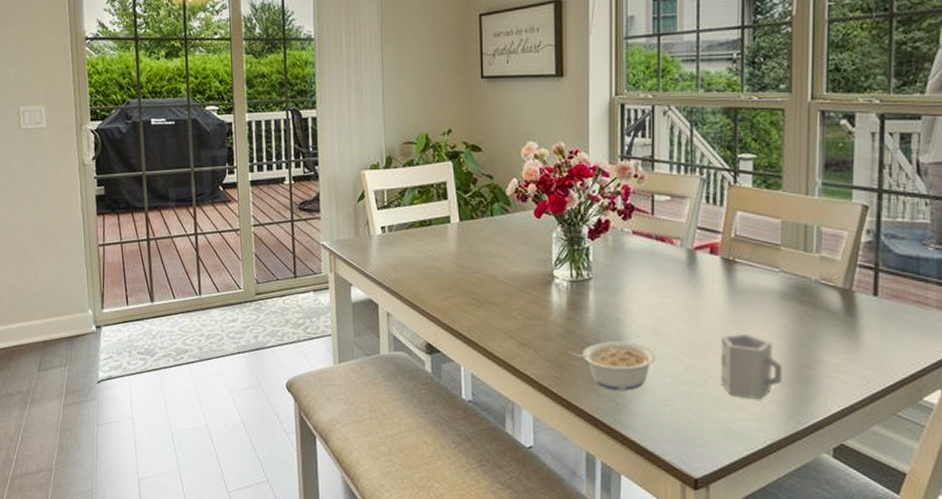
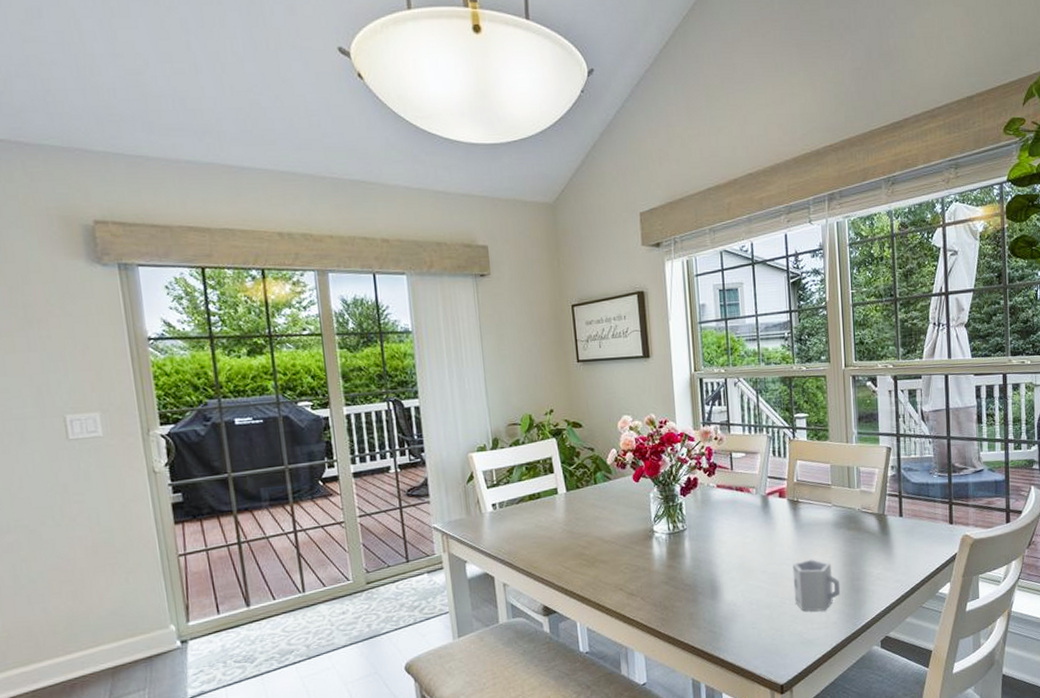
legume: present [567,341,656,391] -> none [670,578,744,622]

